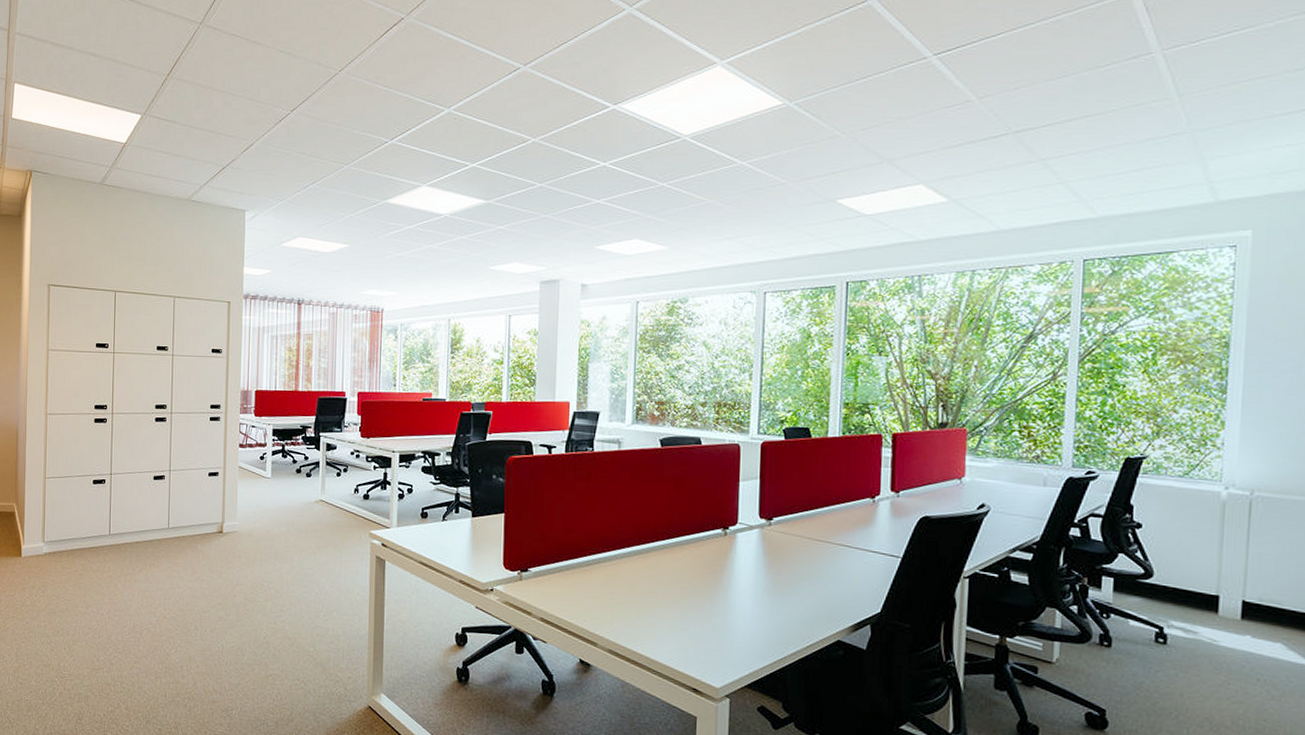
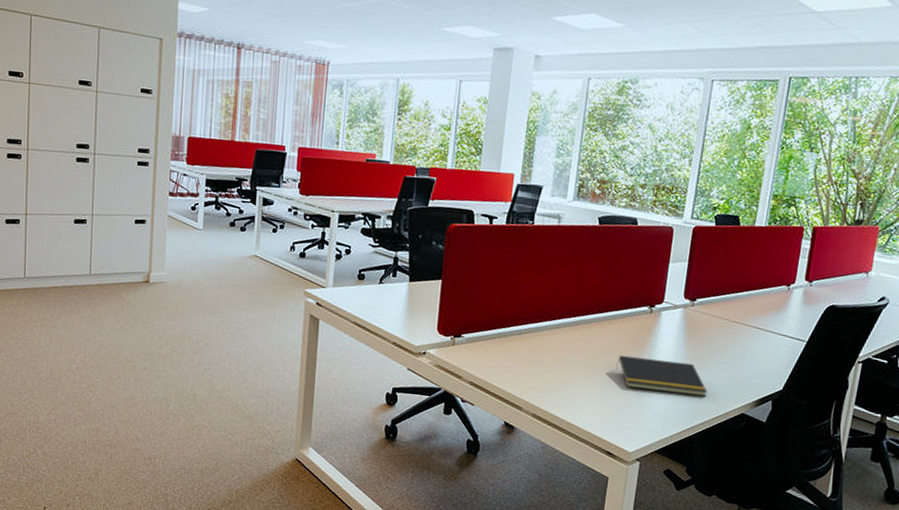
notepad: none [692,582,796,623] -> present [615,355,708,396]

